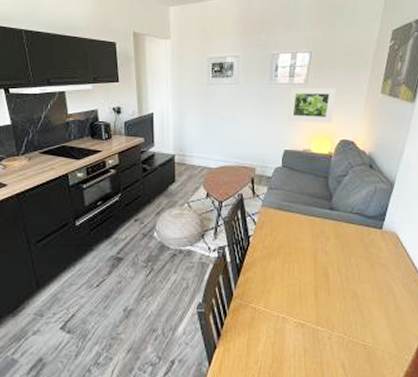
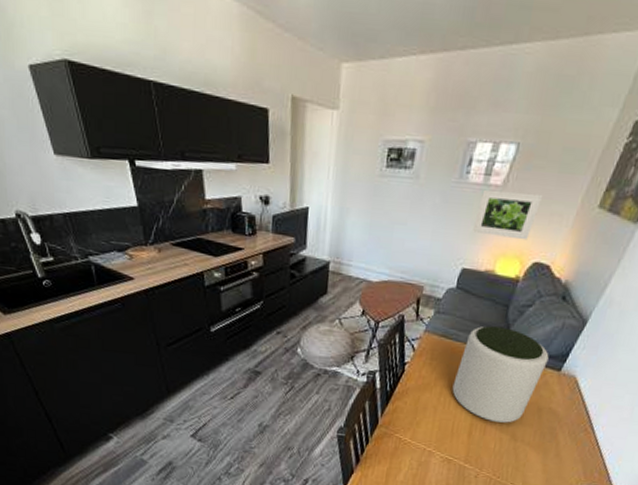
plant pot: none [293,196,370,282] -> present [452,326,549,423]

